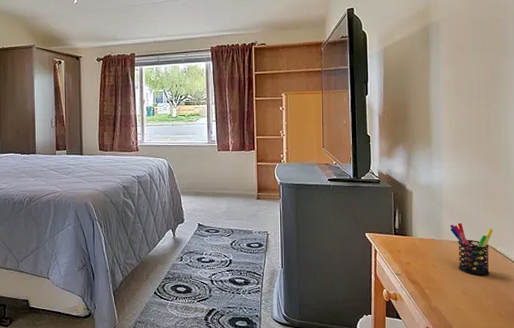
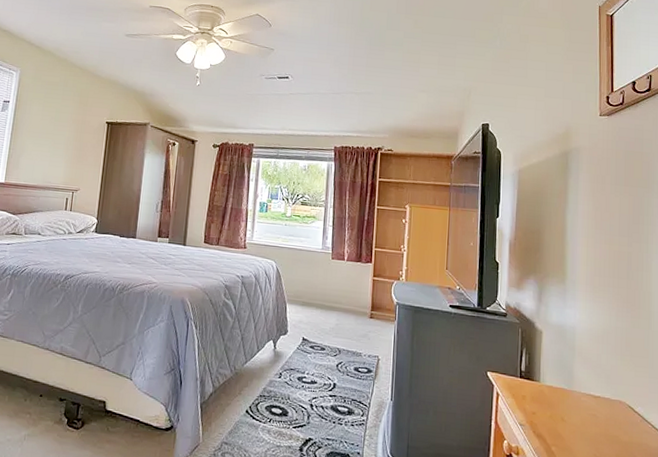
pen holder: present [449,222,493,276] -> none [582,373,632,439]

